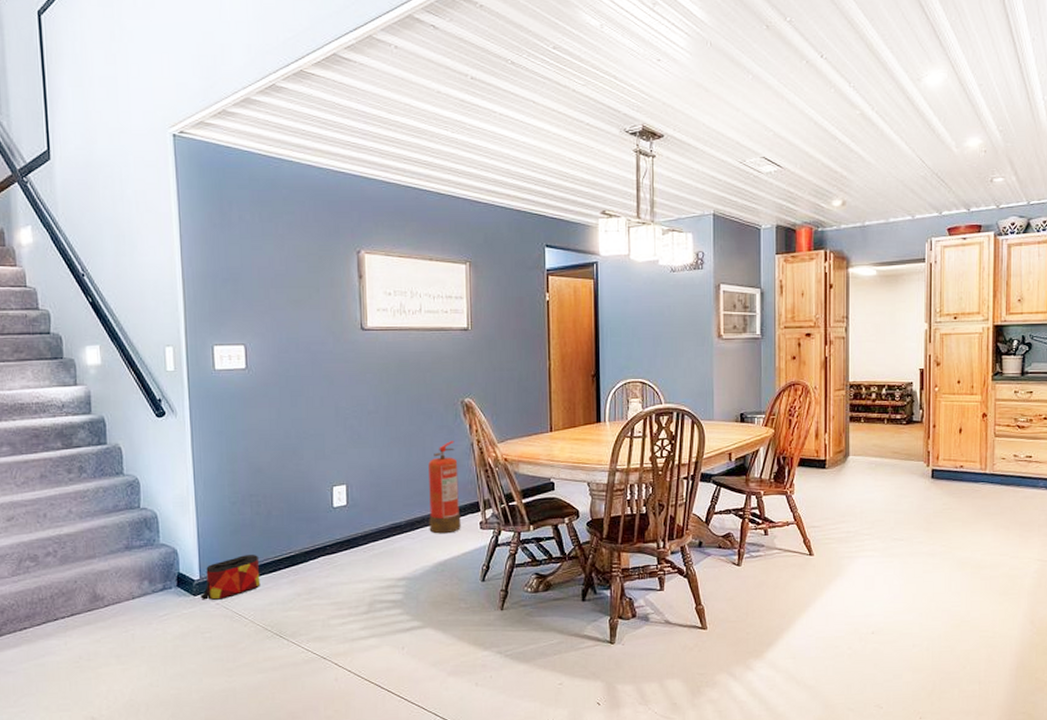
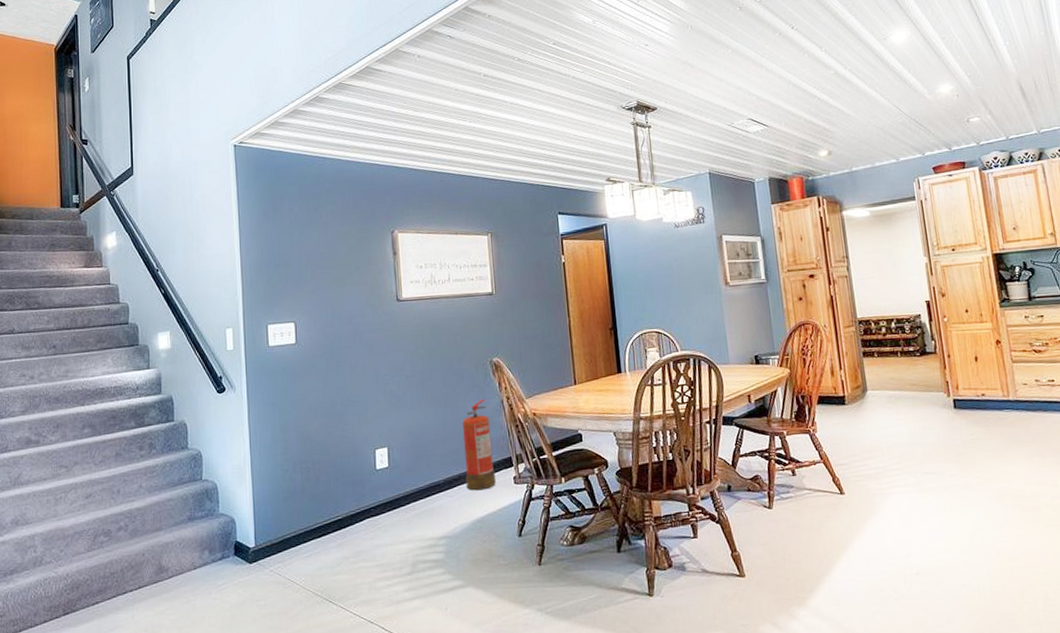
bag: present [200,555,261,600] -> none [256,520,311,568]

